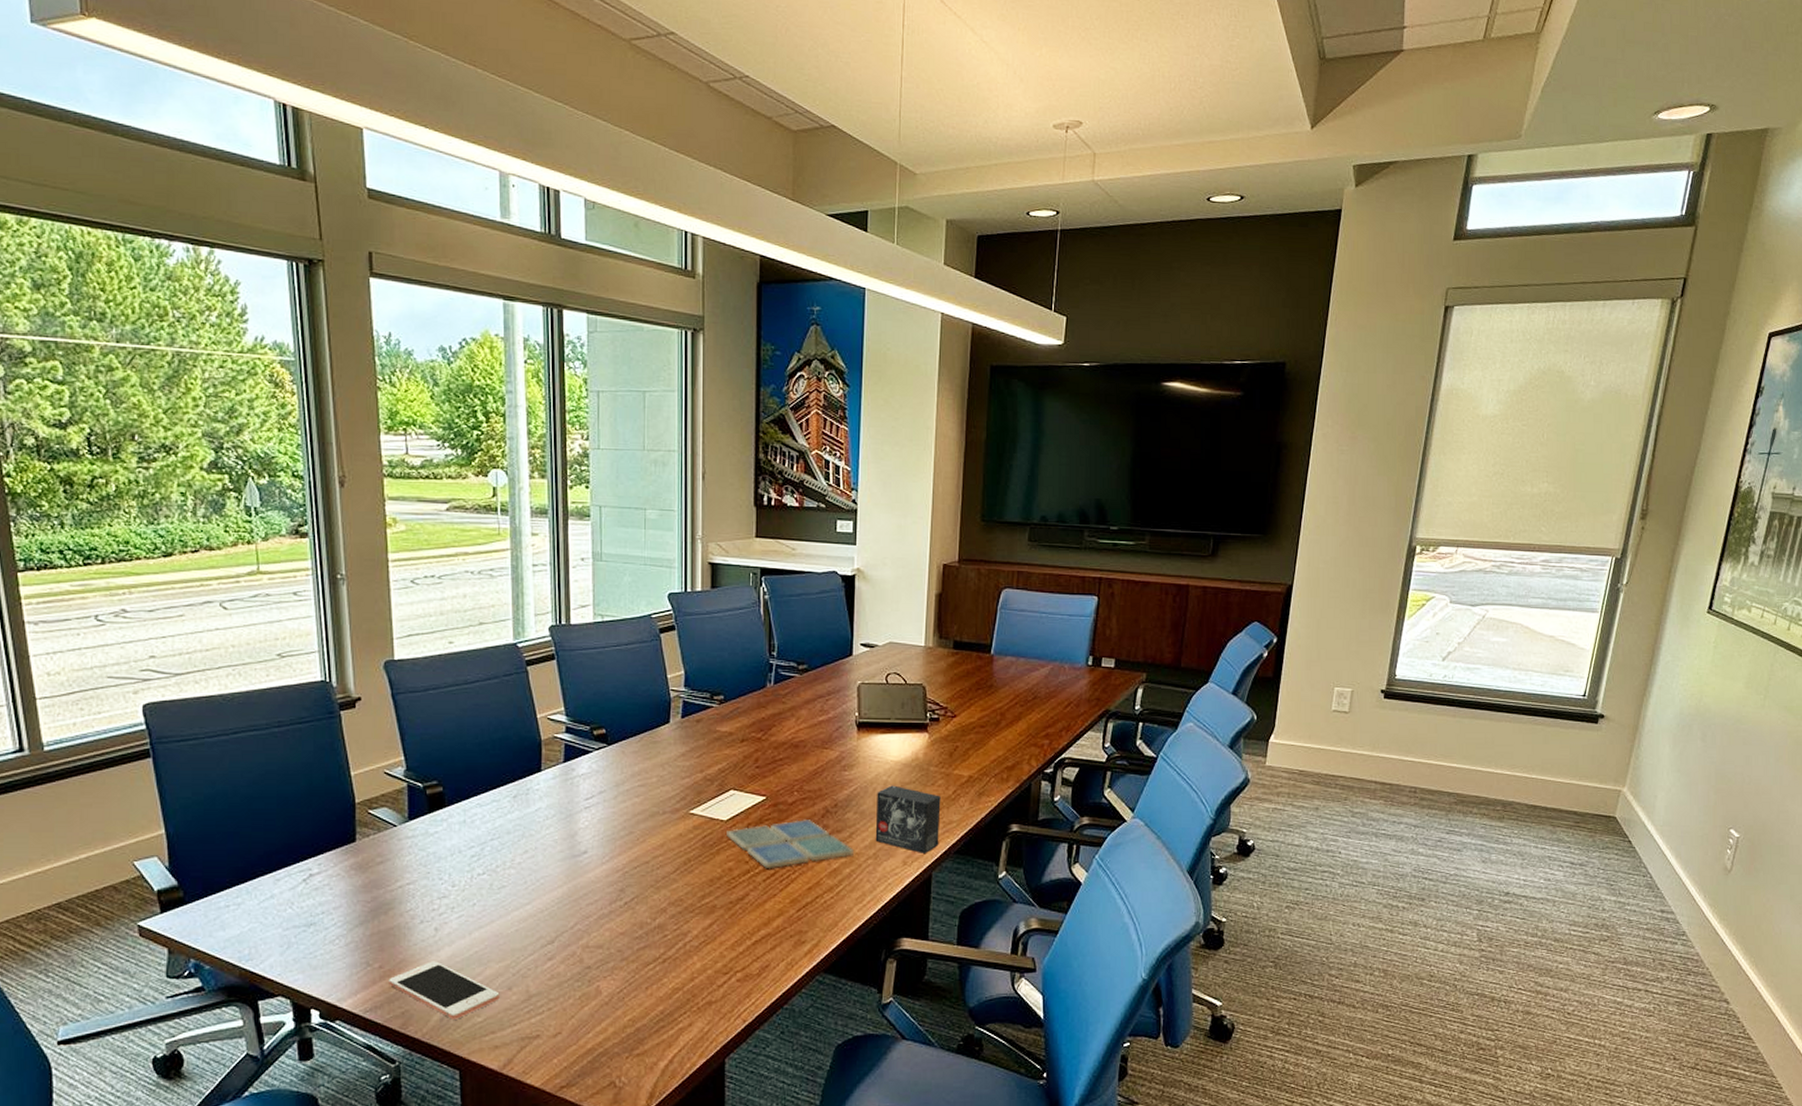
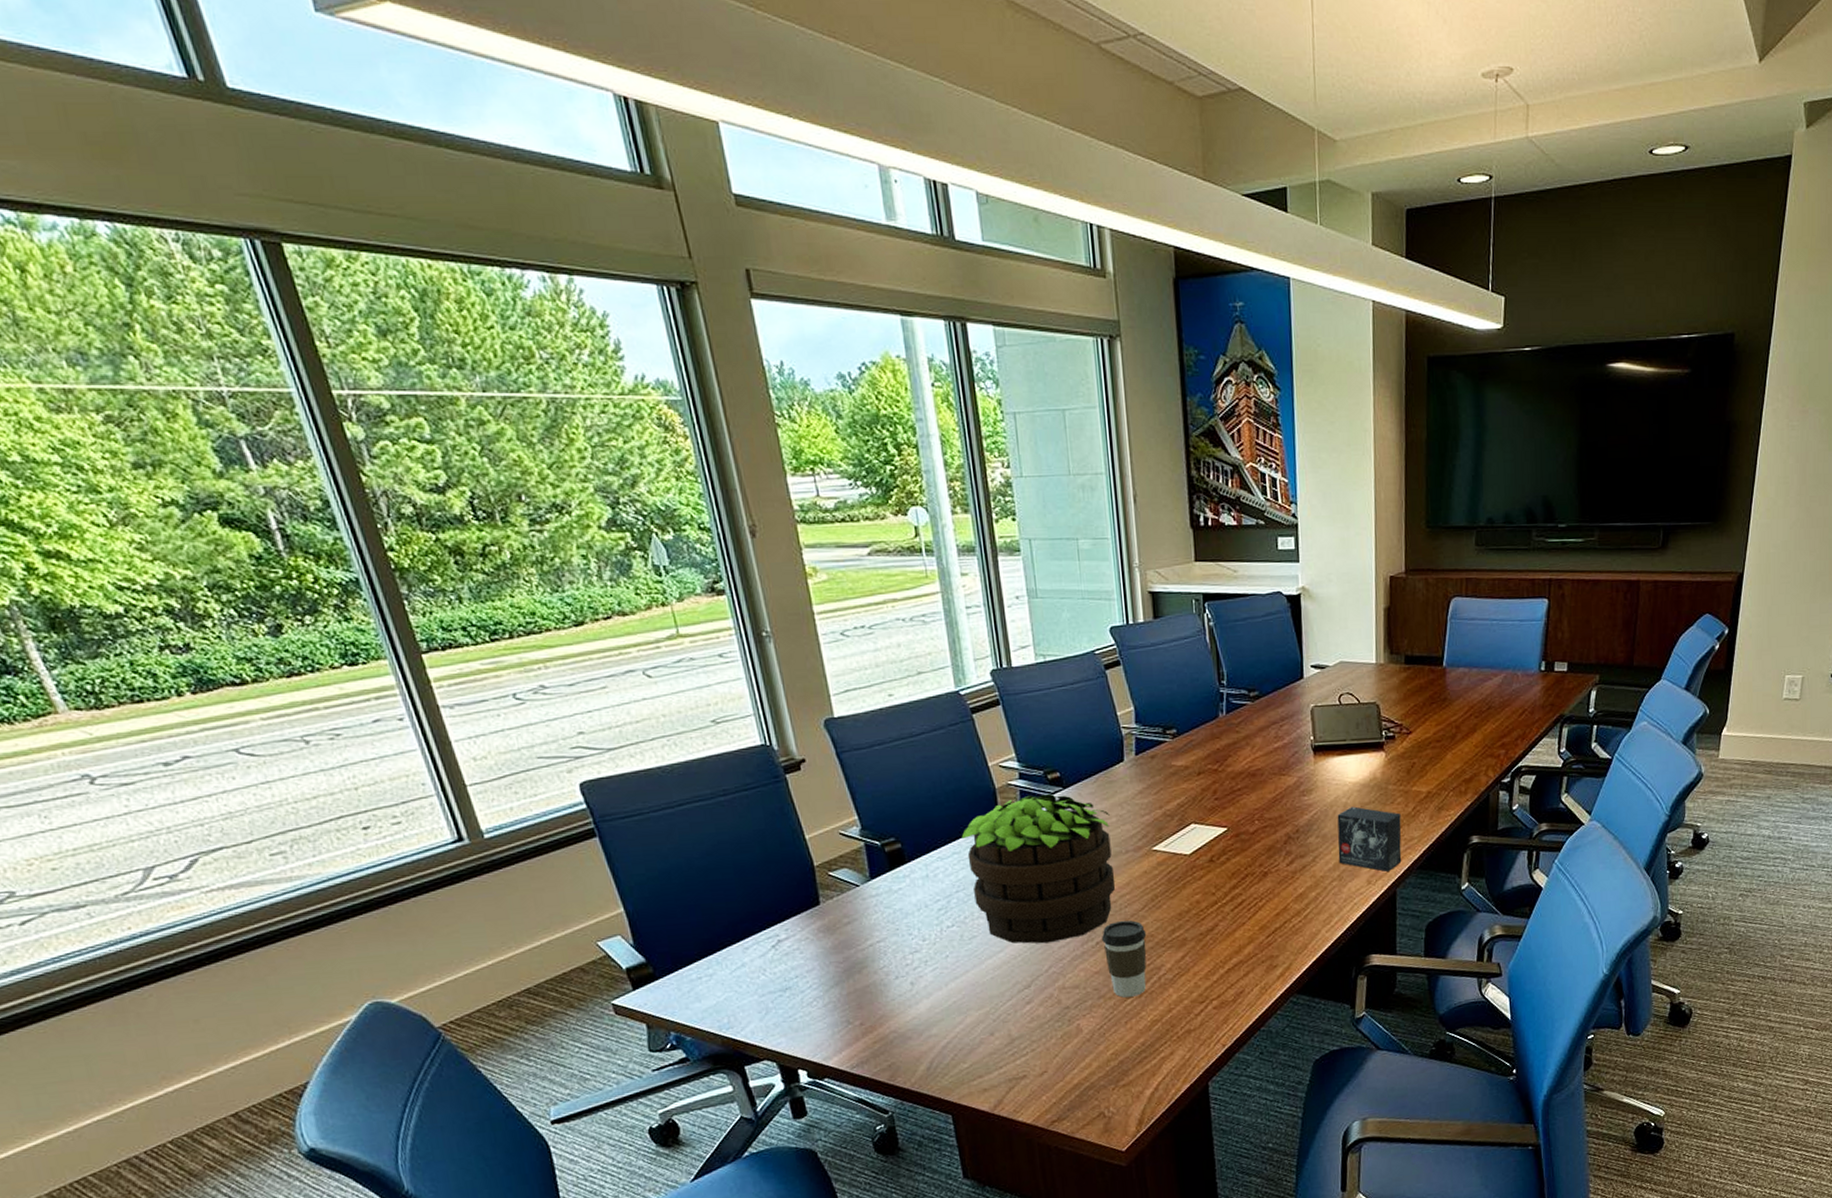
cell phone: present [388,961,500,1019] -> none [871,1014,983,1068]
potted plant: none [502,750,650,899] -> present [961,794,1116,944]
coffee cup: none [631,883,676,962] -> present [1102,920,1147,998]
drink coaster: present [726,820,854,869] -> none [1191,847,1318,899]

